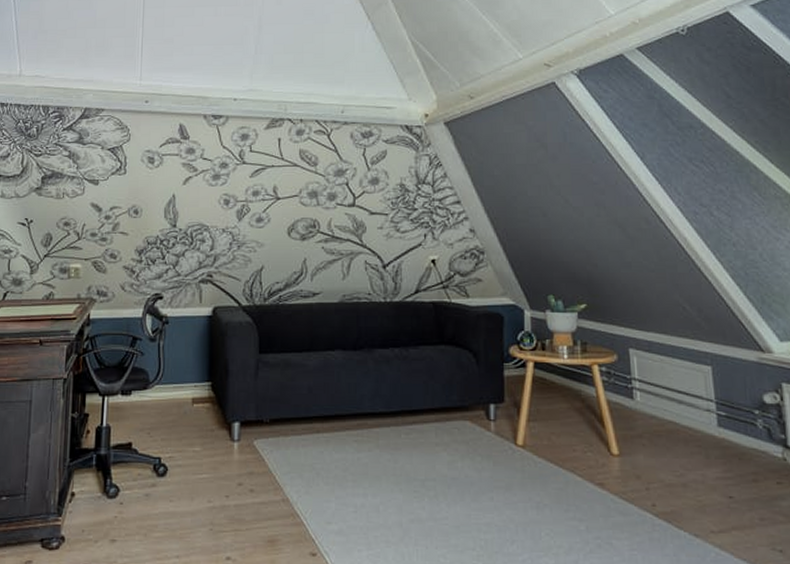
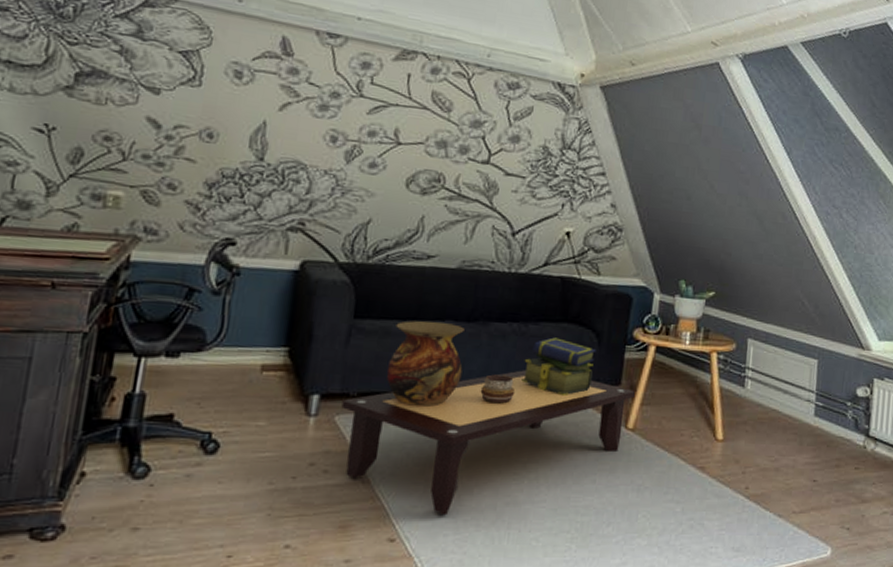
coffee table: none [258,392,520,532] -> present [341,370,635,516]
vase: none [291,351,355,431] -> present [386,321,465,407]
decorative bowl: none [373,397,405,425] -> present [480,374,516,404]
stack of books: none [409,360,476,416] -> present [521,337,597,397]

